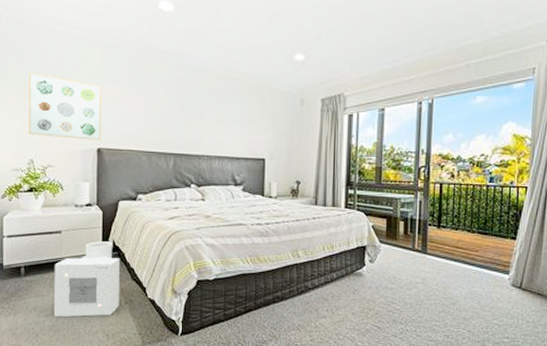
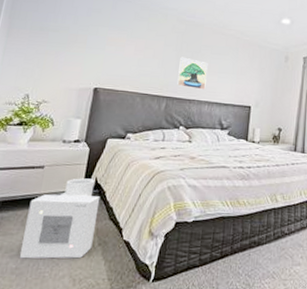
wall art: present [28,72,102,140] -> none [29,16,108,81]
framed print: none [183,108,215,144] -> present [177,57,208,90]

